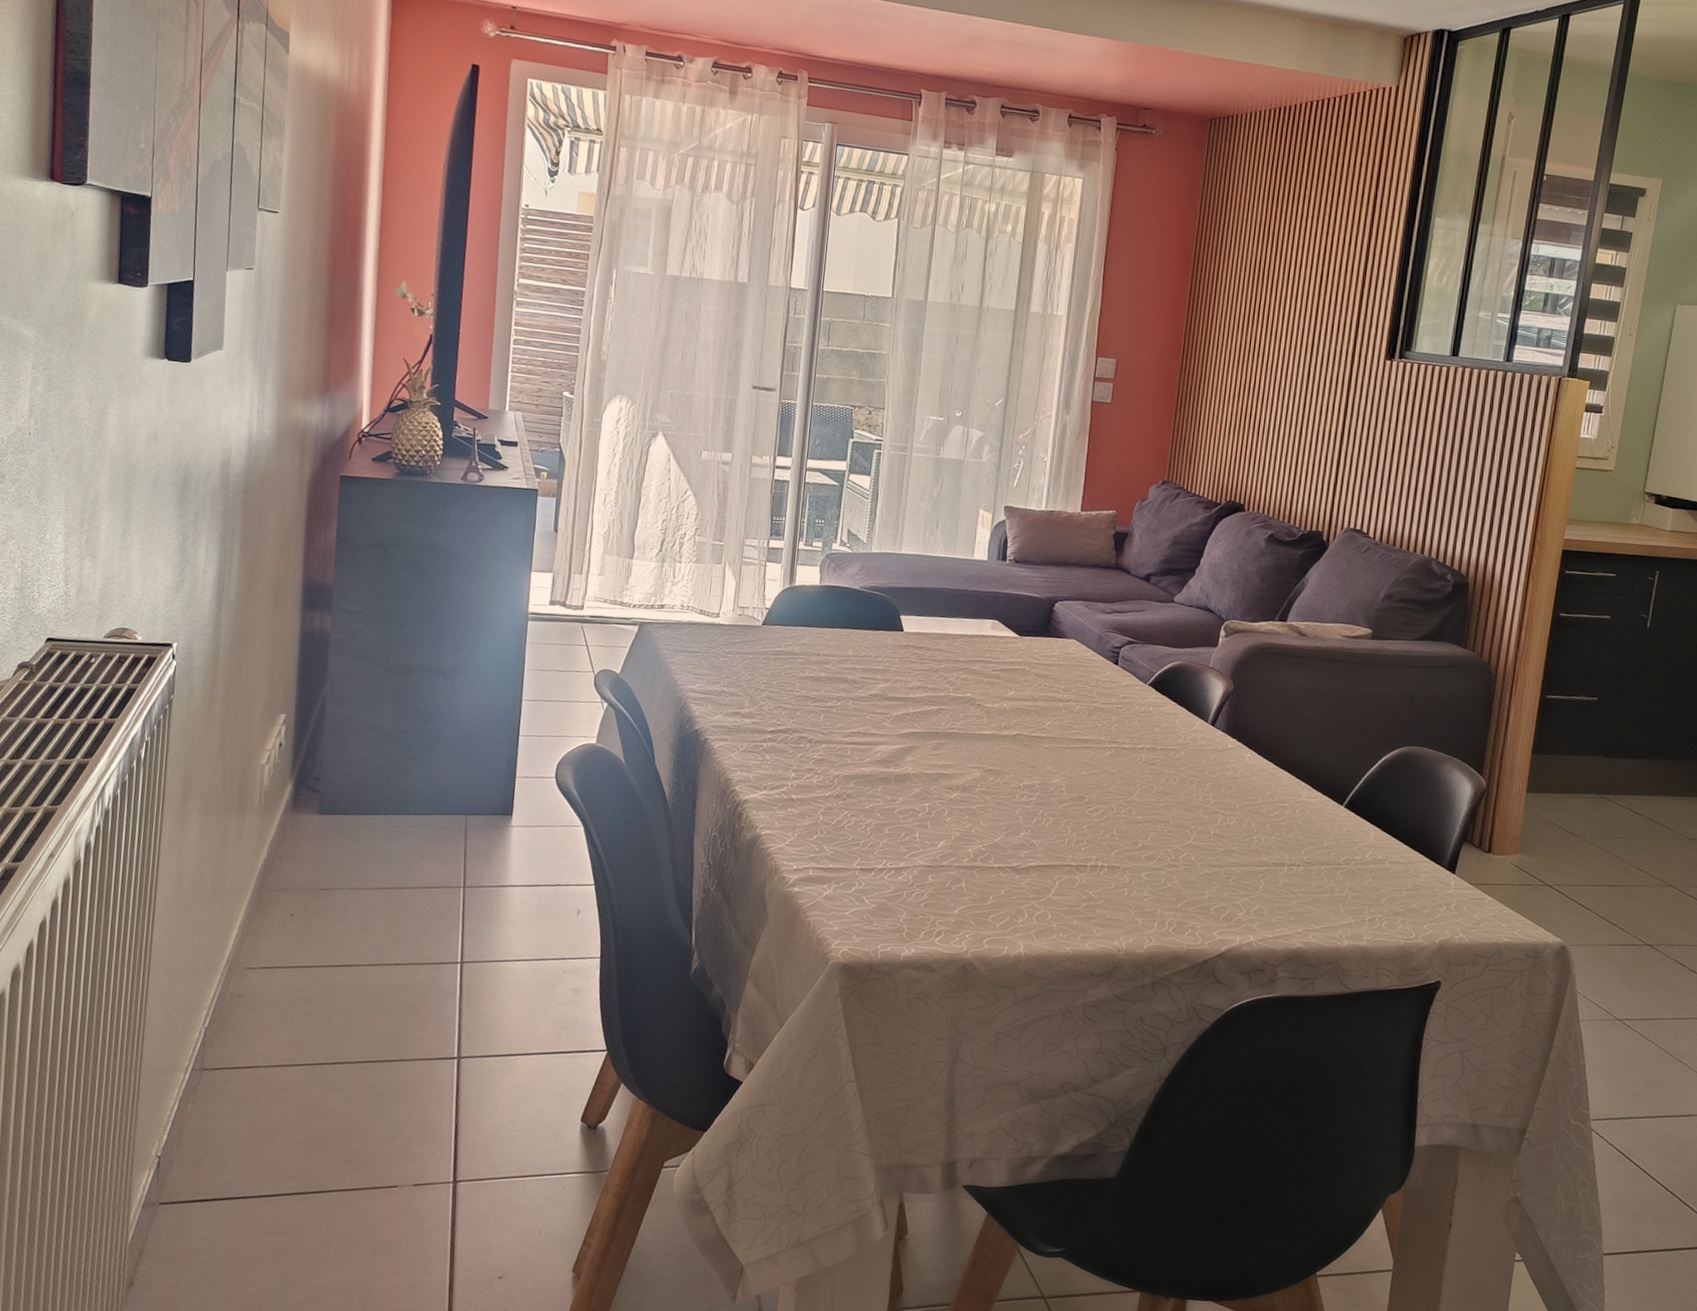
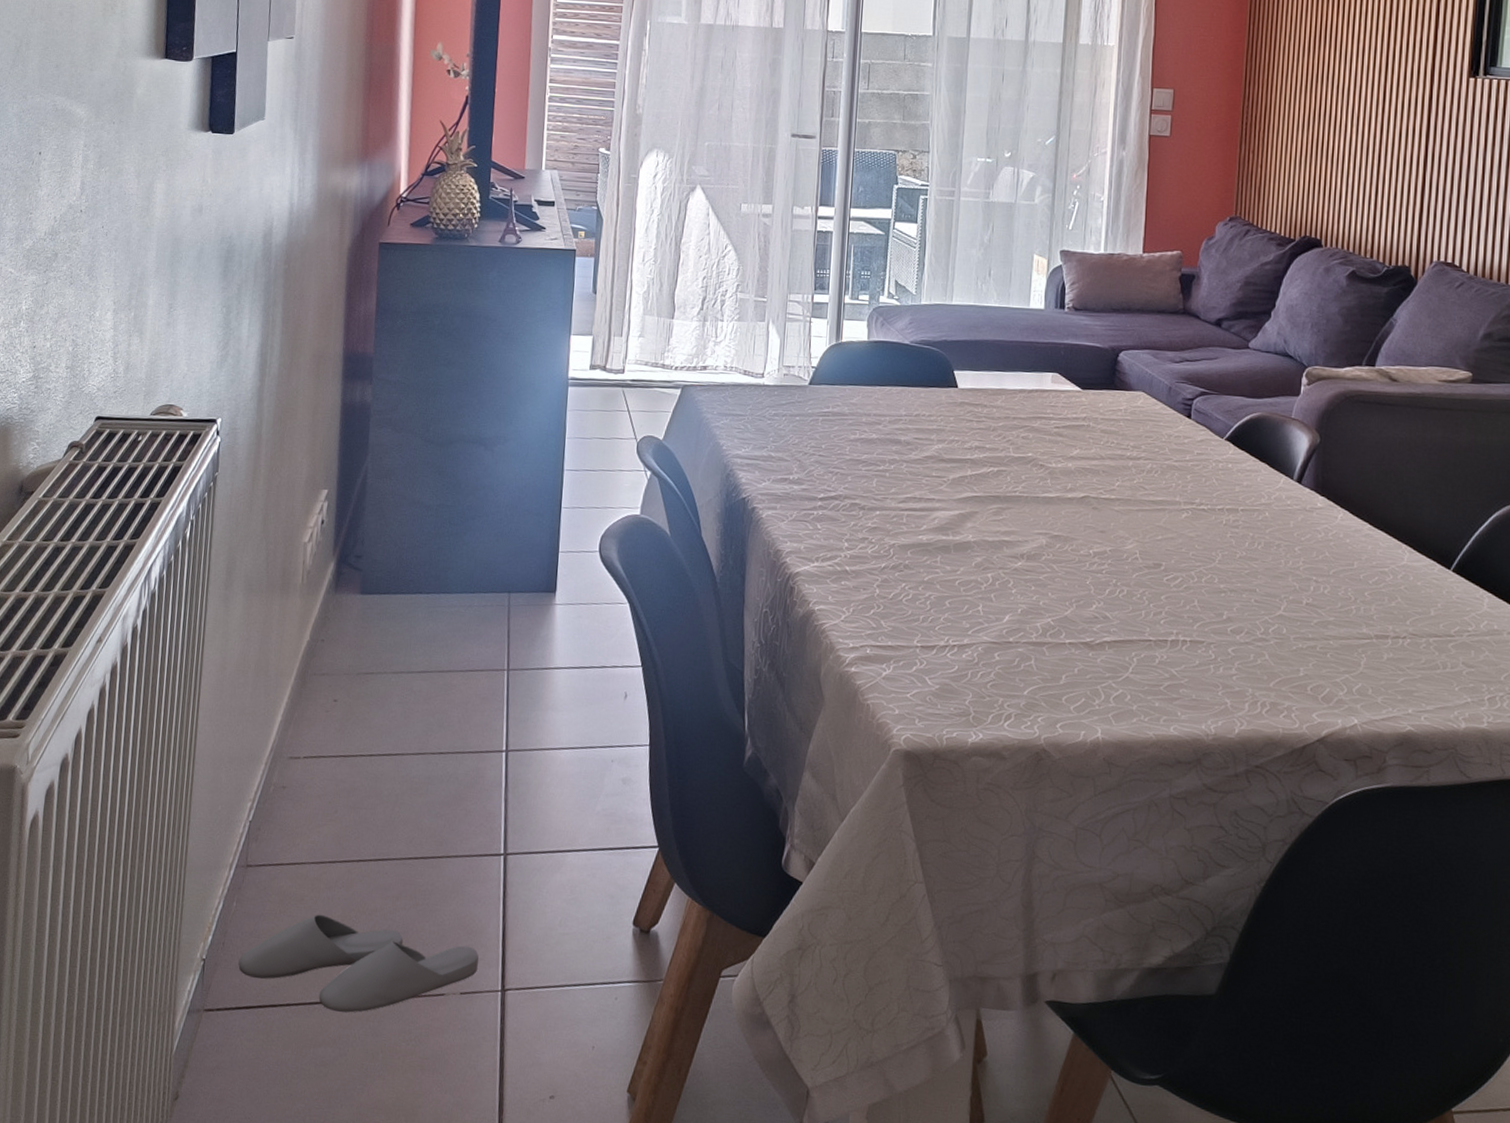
slippers: none [193,1113,432,1204] -> present [238,914,479,1013]

